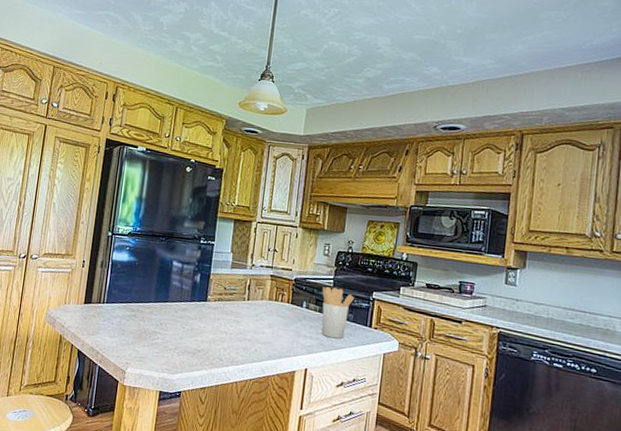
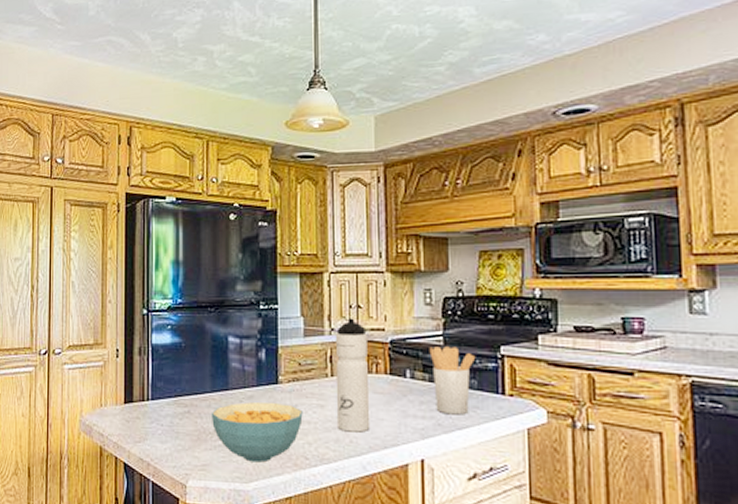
cereal bowl: none [151,312,223,360] -> present [210,402,303,463]
water bottle: none [247,258,279,345] -> present [335,318,369,433]

